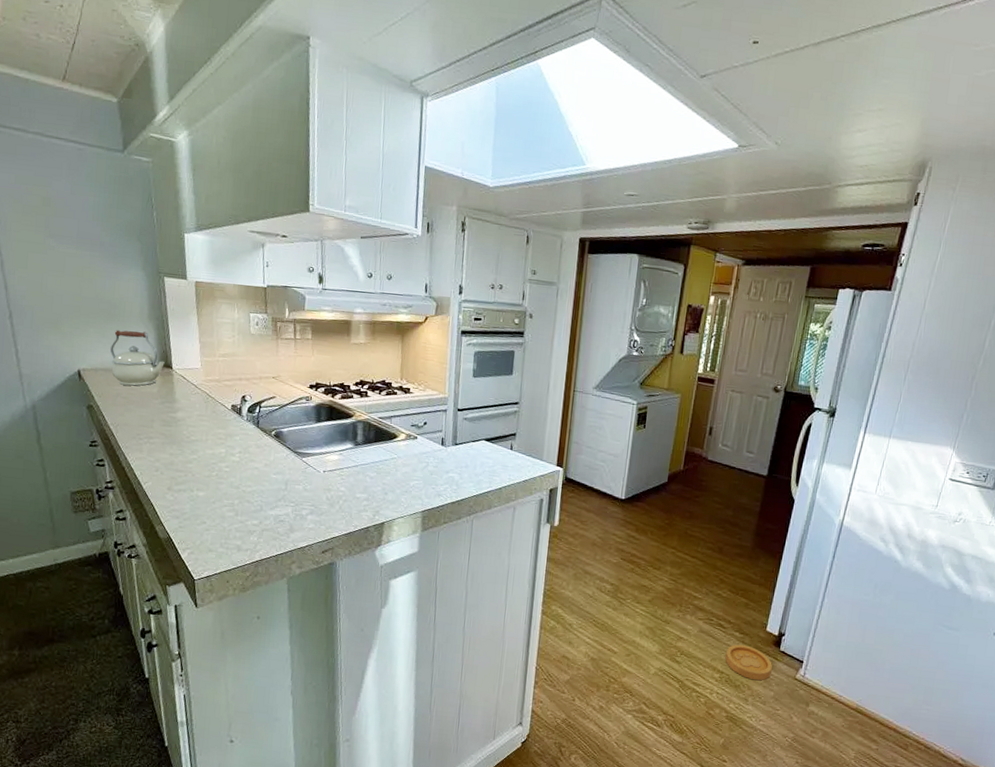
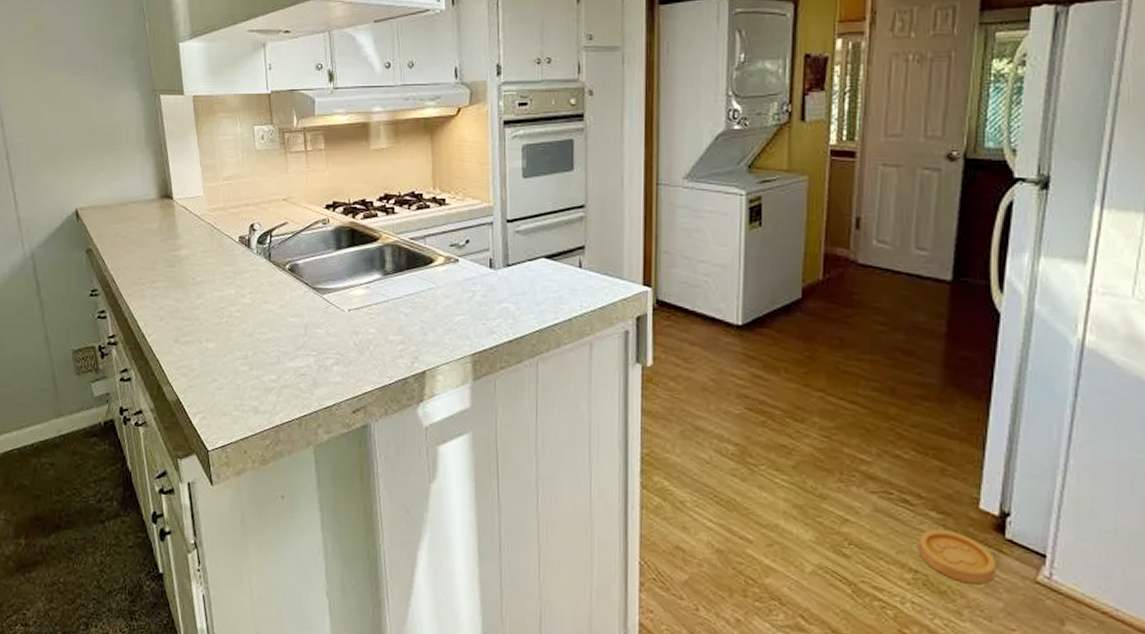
kettle: present [109,330,165,386] -> none [107,159,165,223]

